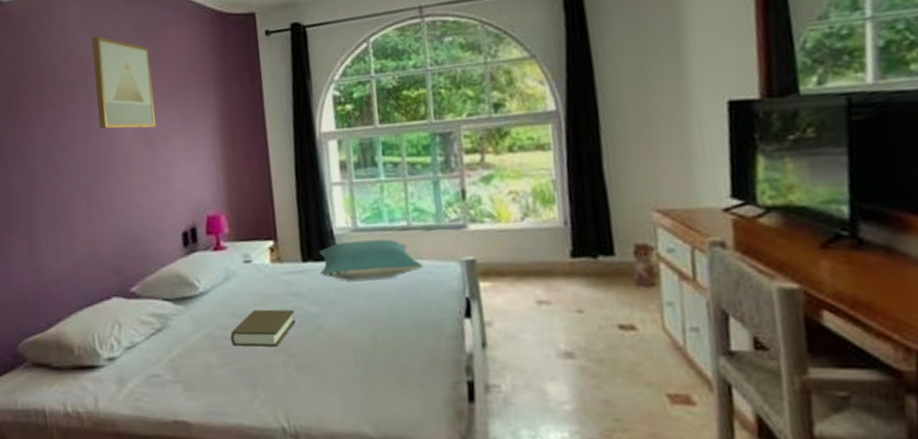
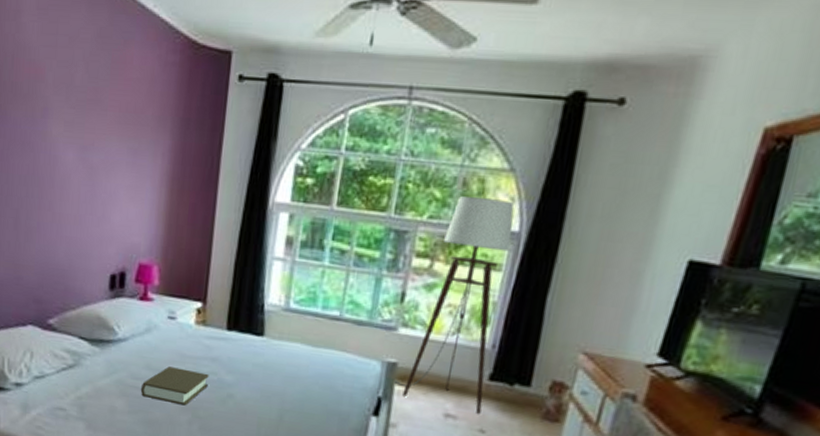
wall art: present [91,36,157,129] -> none [40,37,108,157]
pillow: present [318,239,424,280] -> none [243,318,346,363]
floor lamp: none [477,84,573,296] -> present [394,196,514,415]

